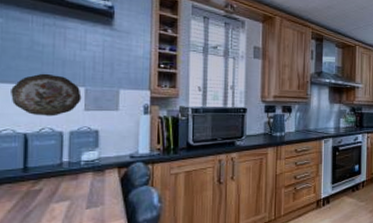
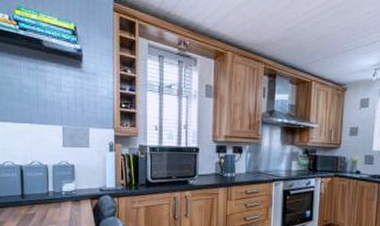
decorative plate: present [11,73,82,117] -> none [9,113,60,152]

